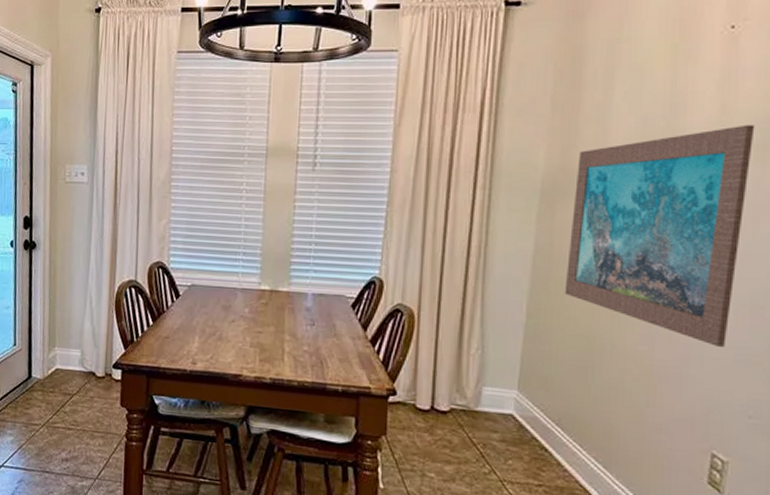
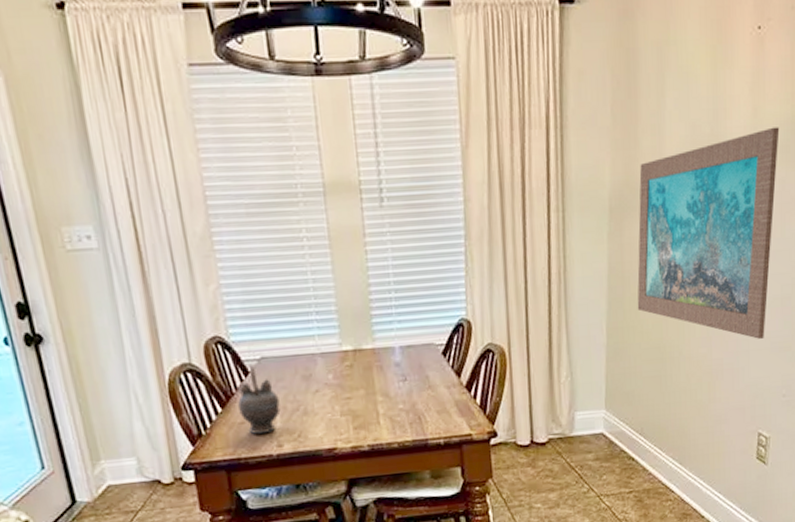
teapot: none [165,289,200,350] -> present [237,365,281,434]

